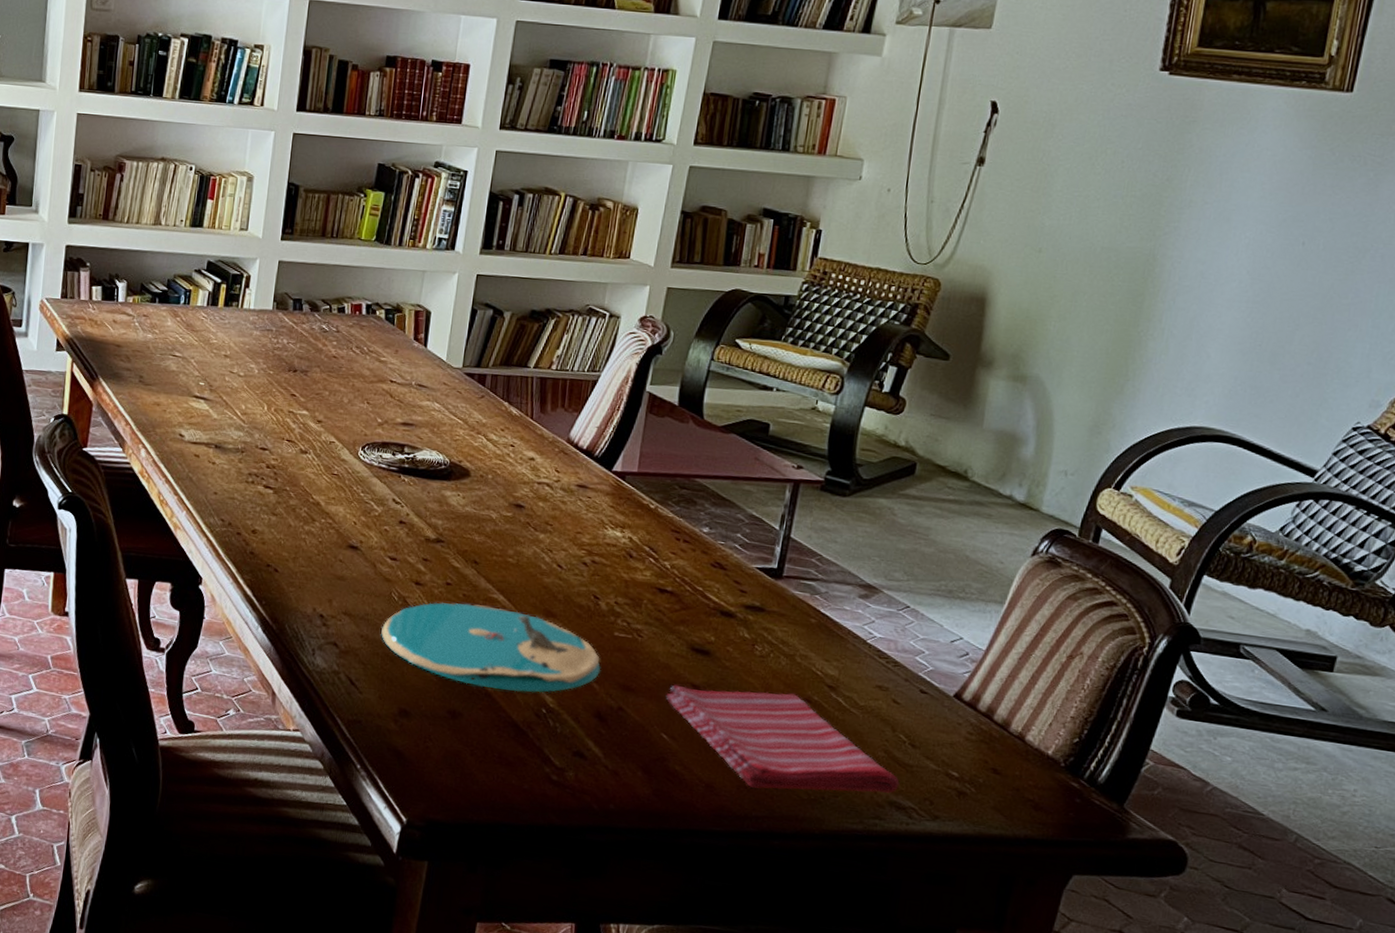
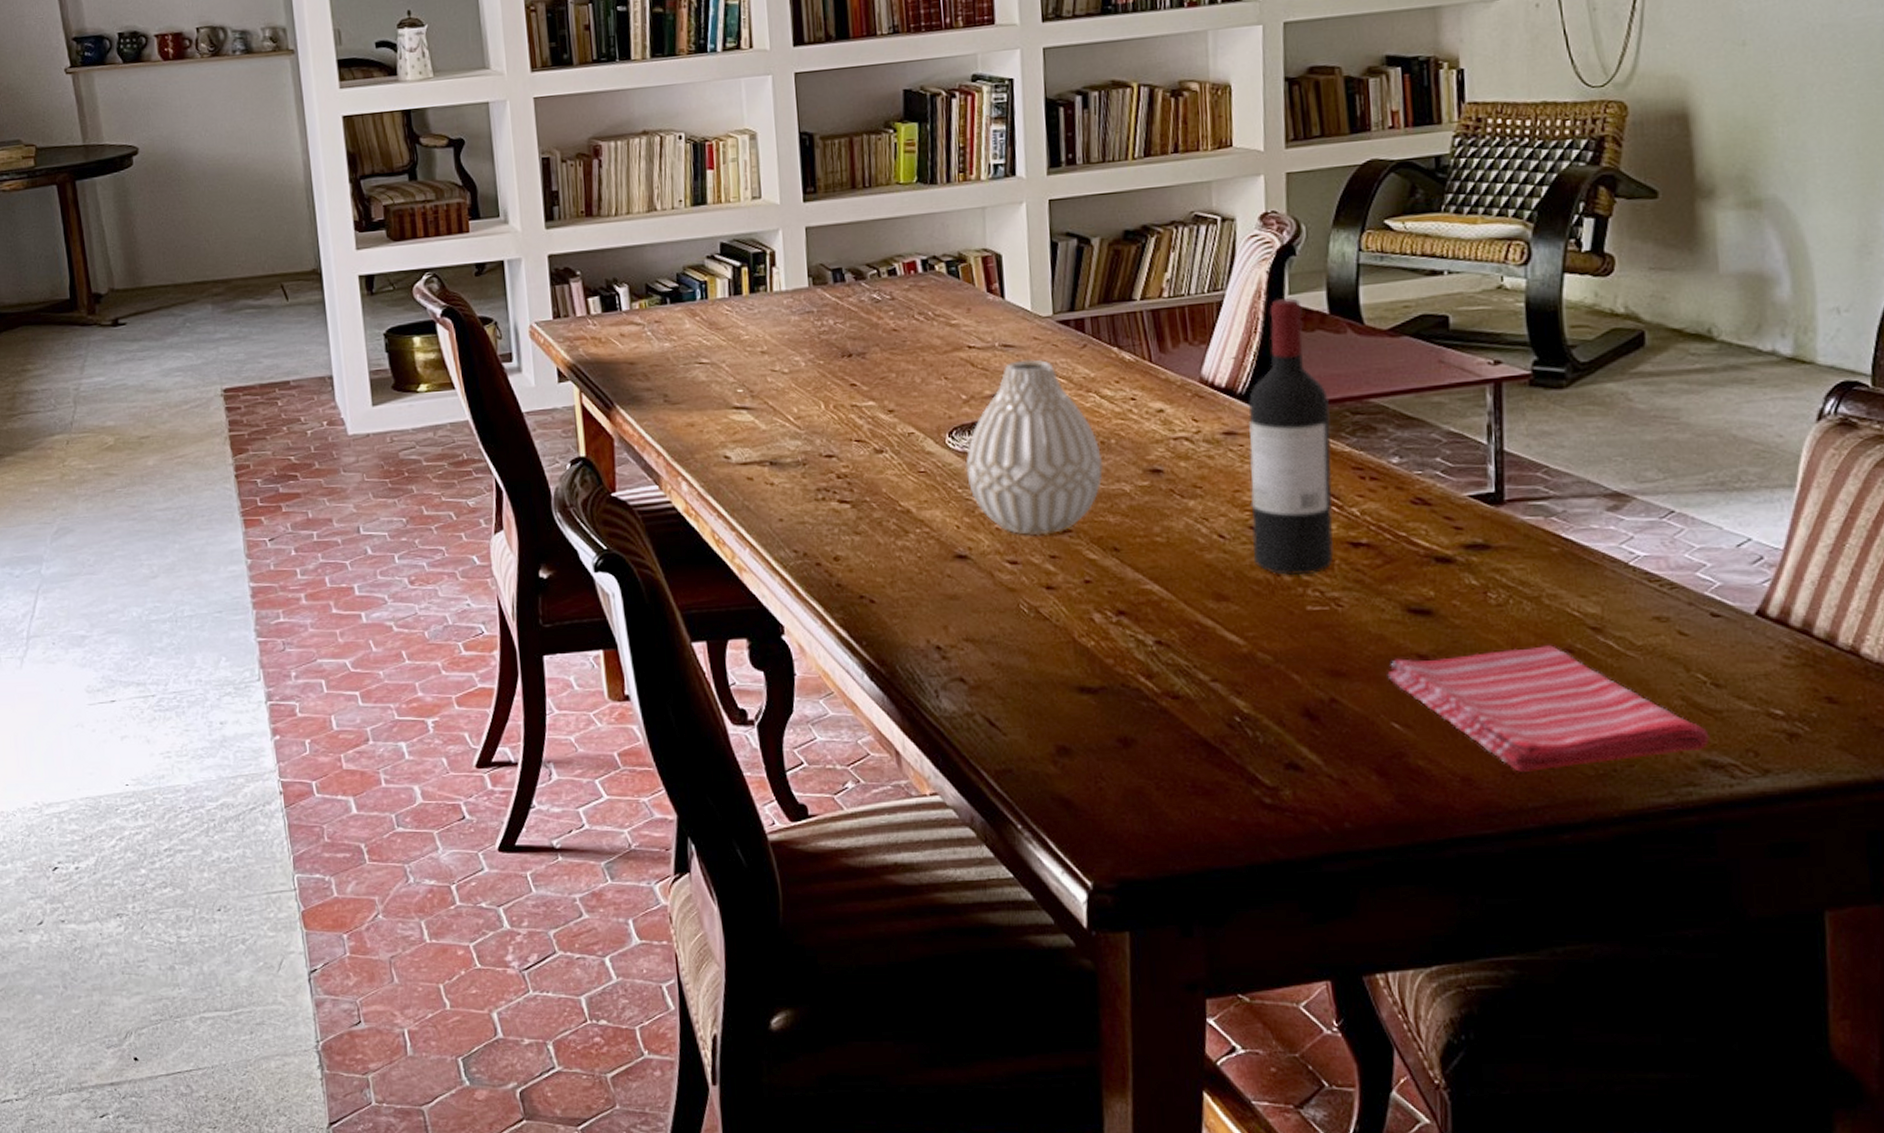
vase: none [370,399,480,542] -> present [966,359,1104,536]
plate: present [381,602,601,693] -> none [1015,600,1299,703]
wine bottle: none [581,387,664,608] -> present [1248,298,1334,576]

